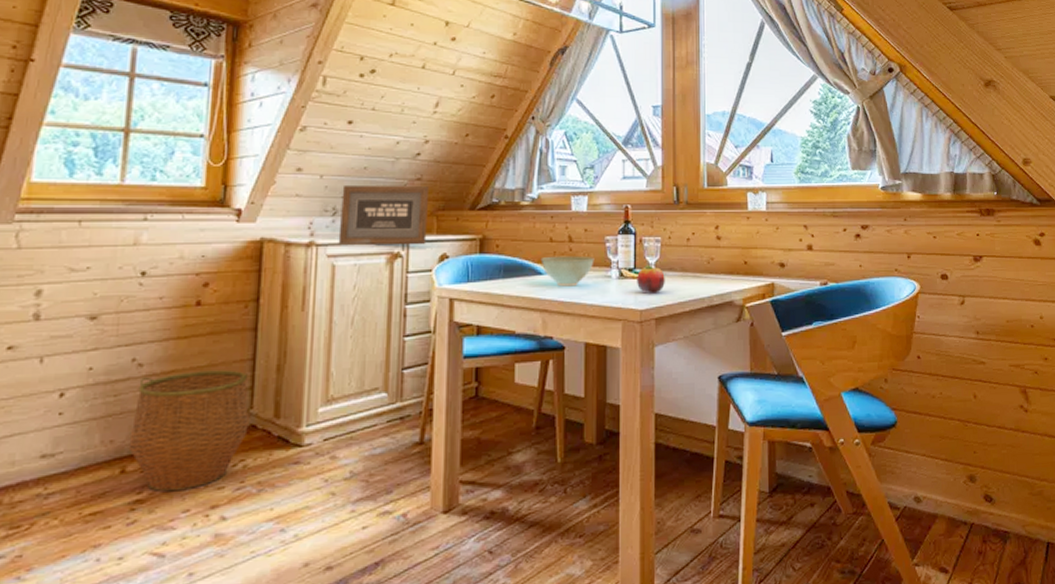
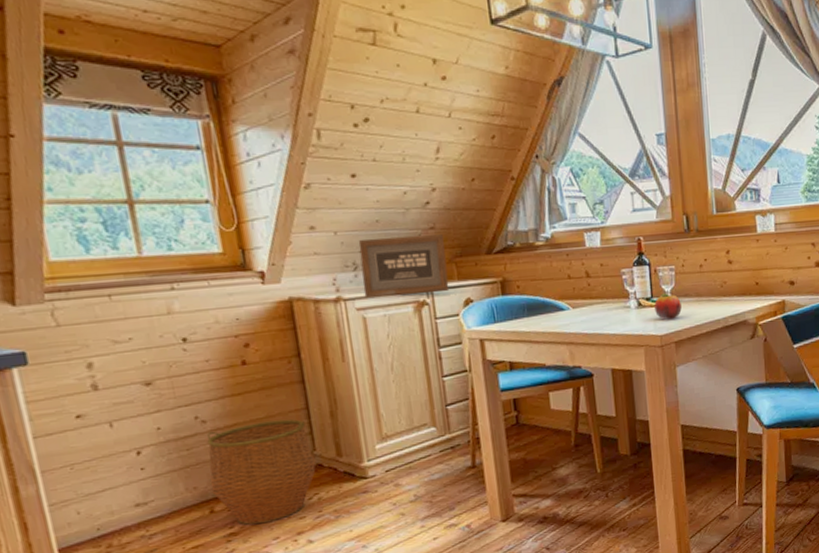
bowl: present [540,255,594,287] -> none [561,289,613,320]

